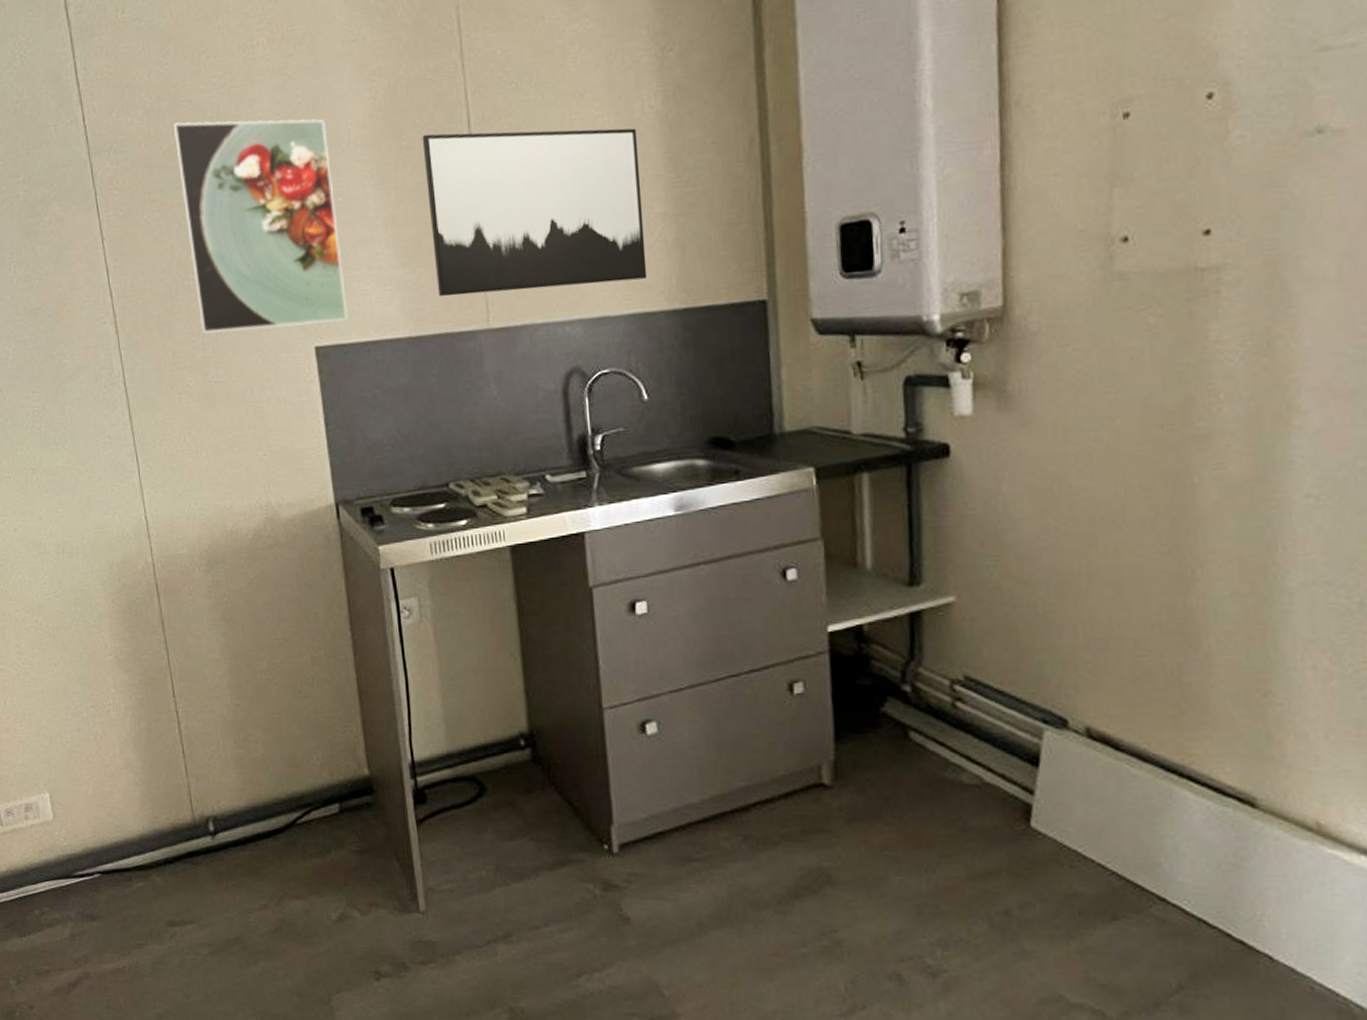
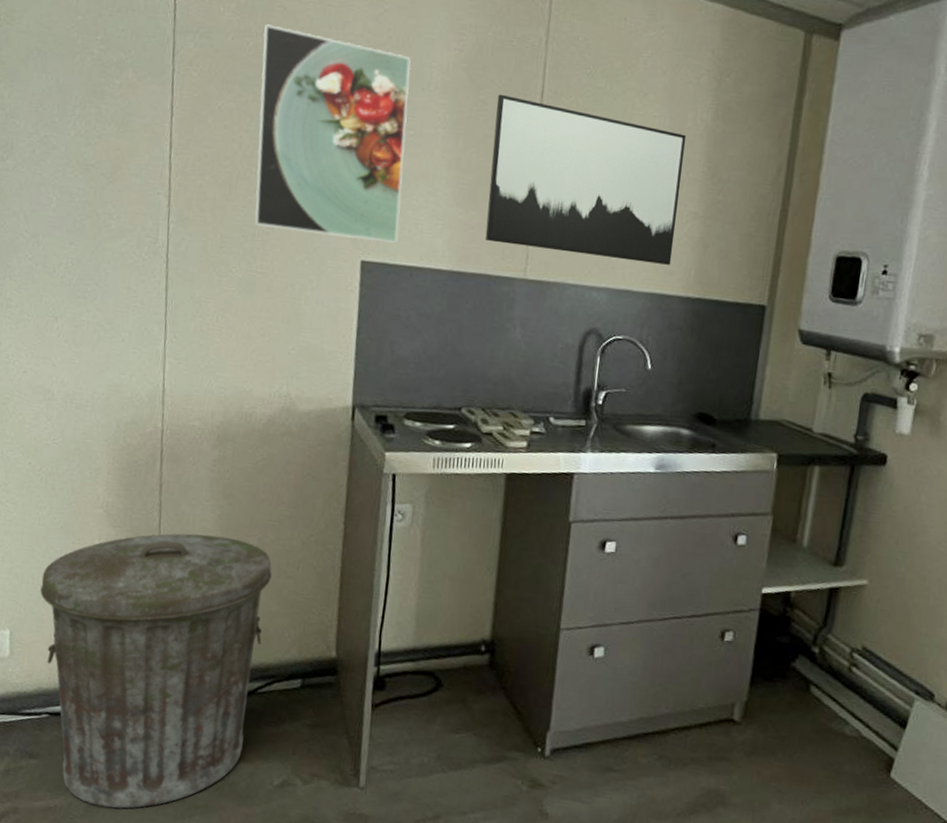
trash can: none [68,664,293,963] -> present [40,533,272,809]

